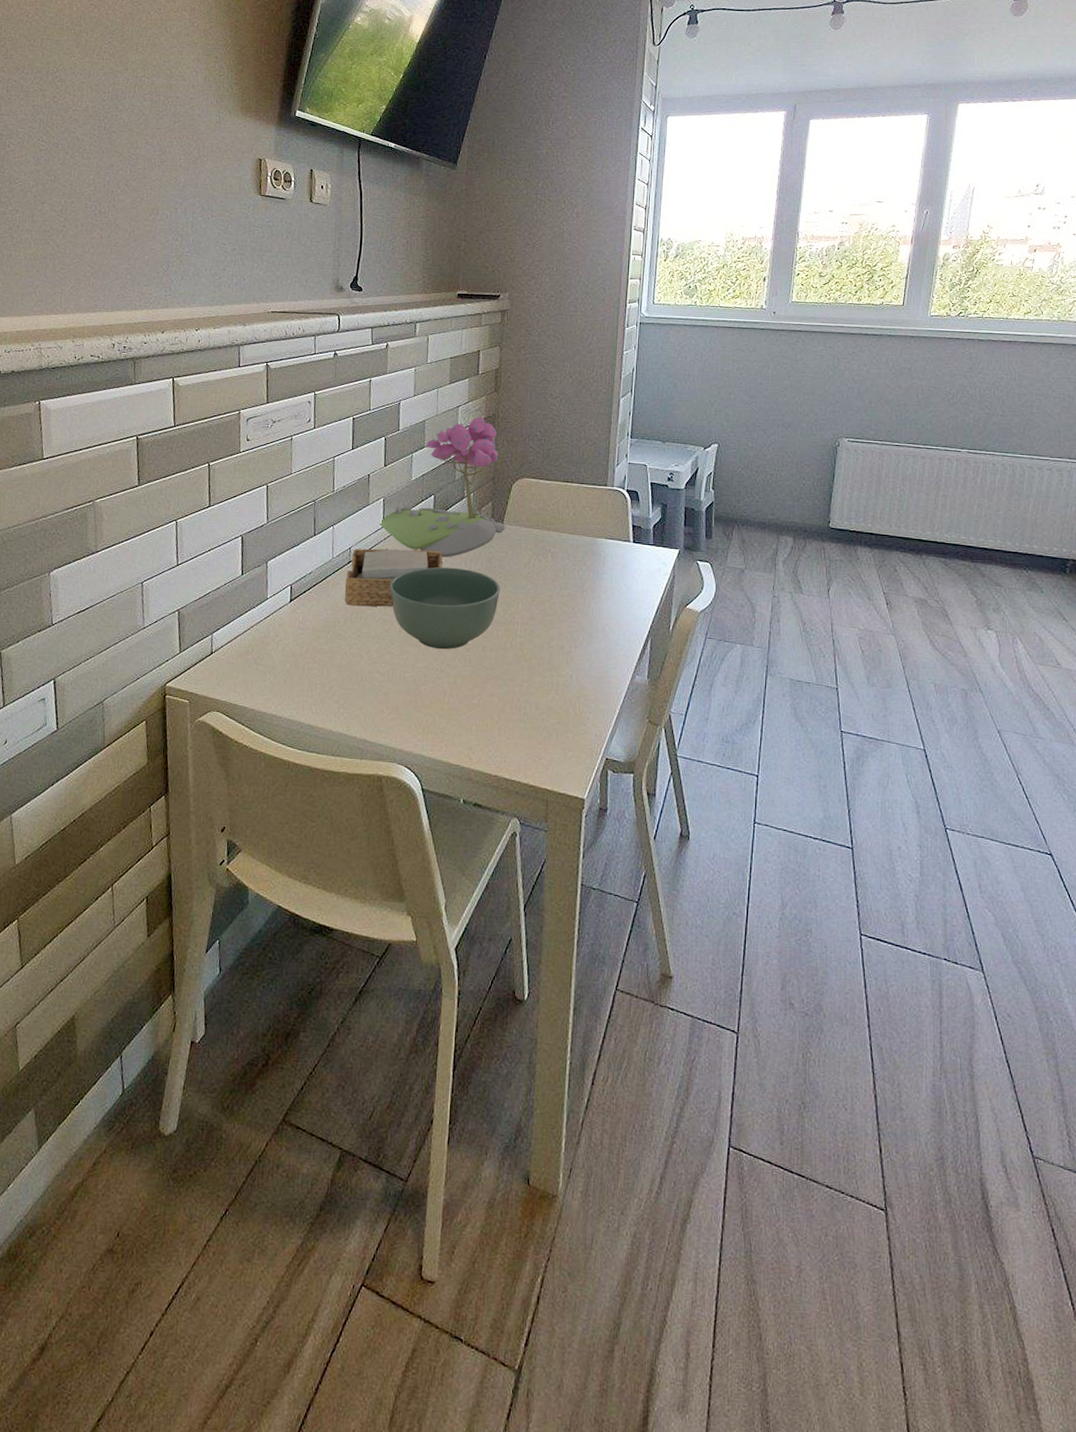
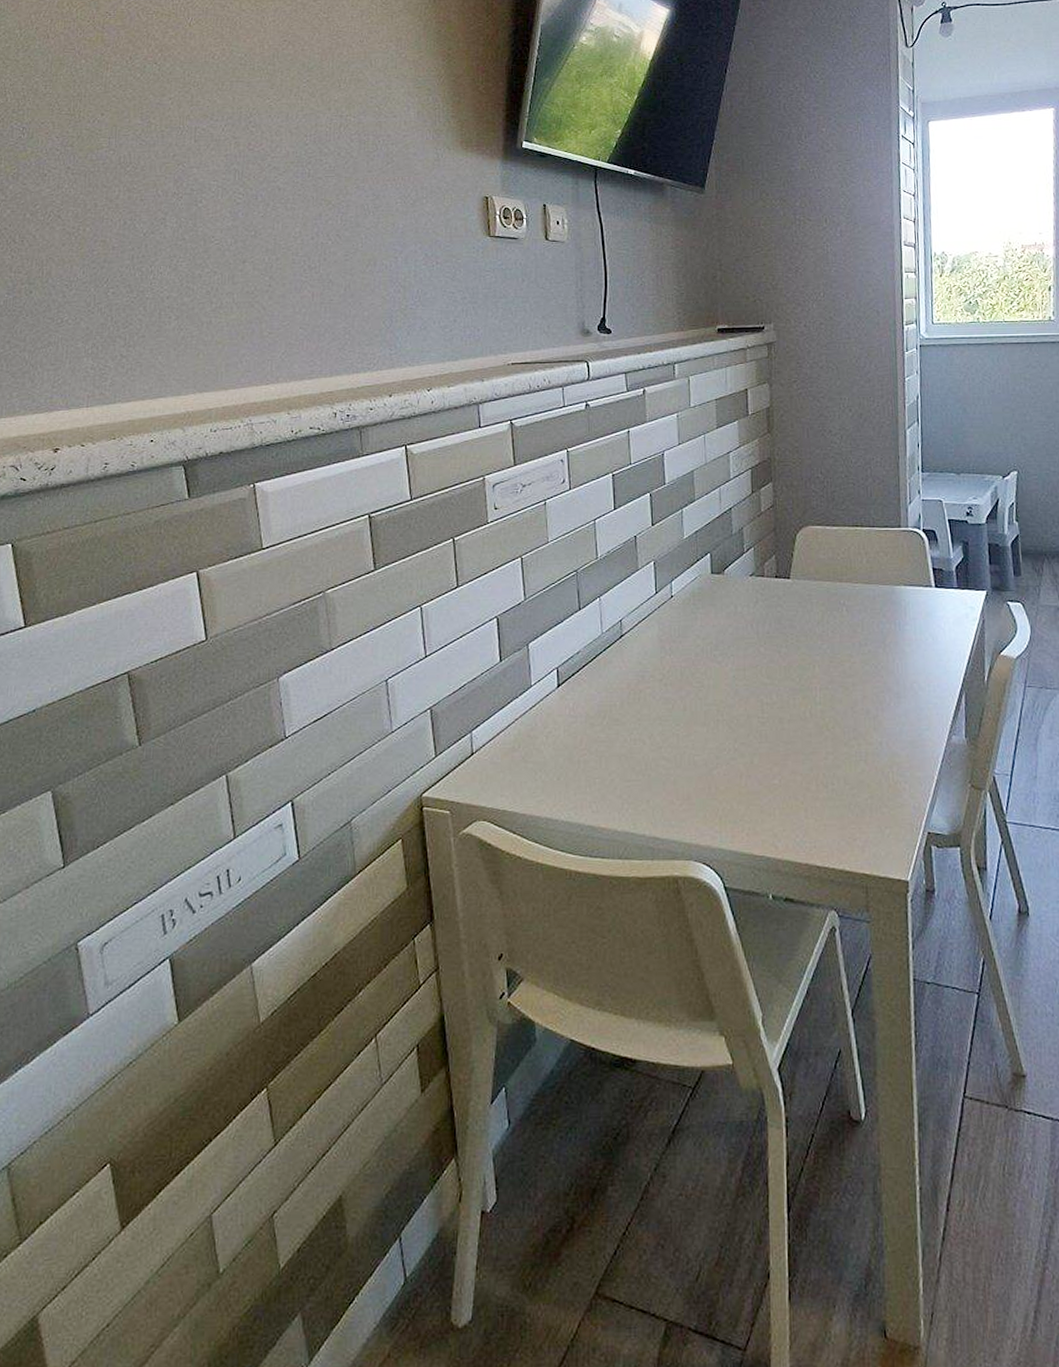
napkin holder: present [345,548,444,607] -> none [618,615,727,686]
potted flower: present [379,416,505,558] -> none [651,462,793,622]
bowl: present [389,567,501,650] -> none [668,632,794,726]

